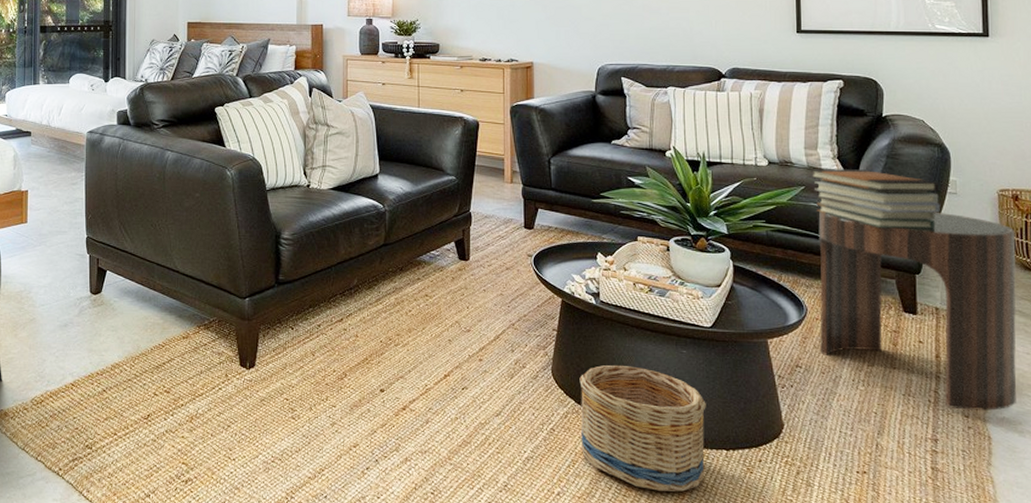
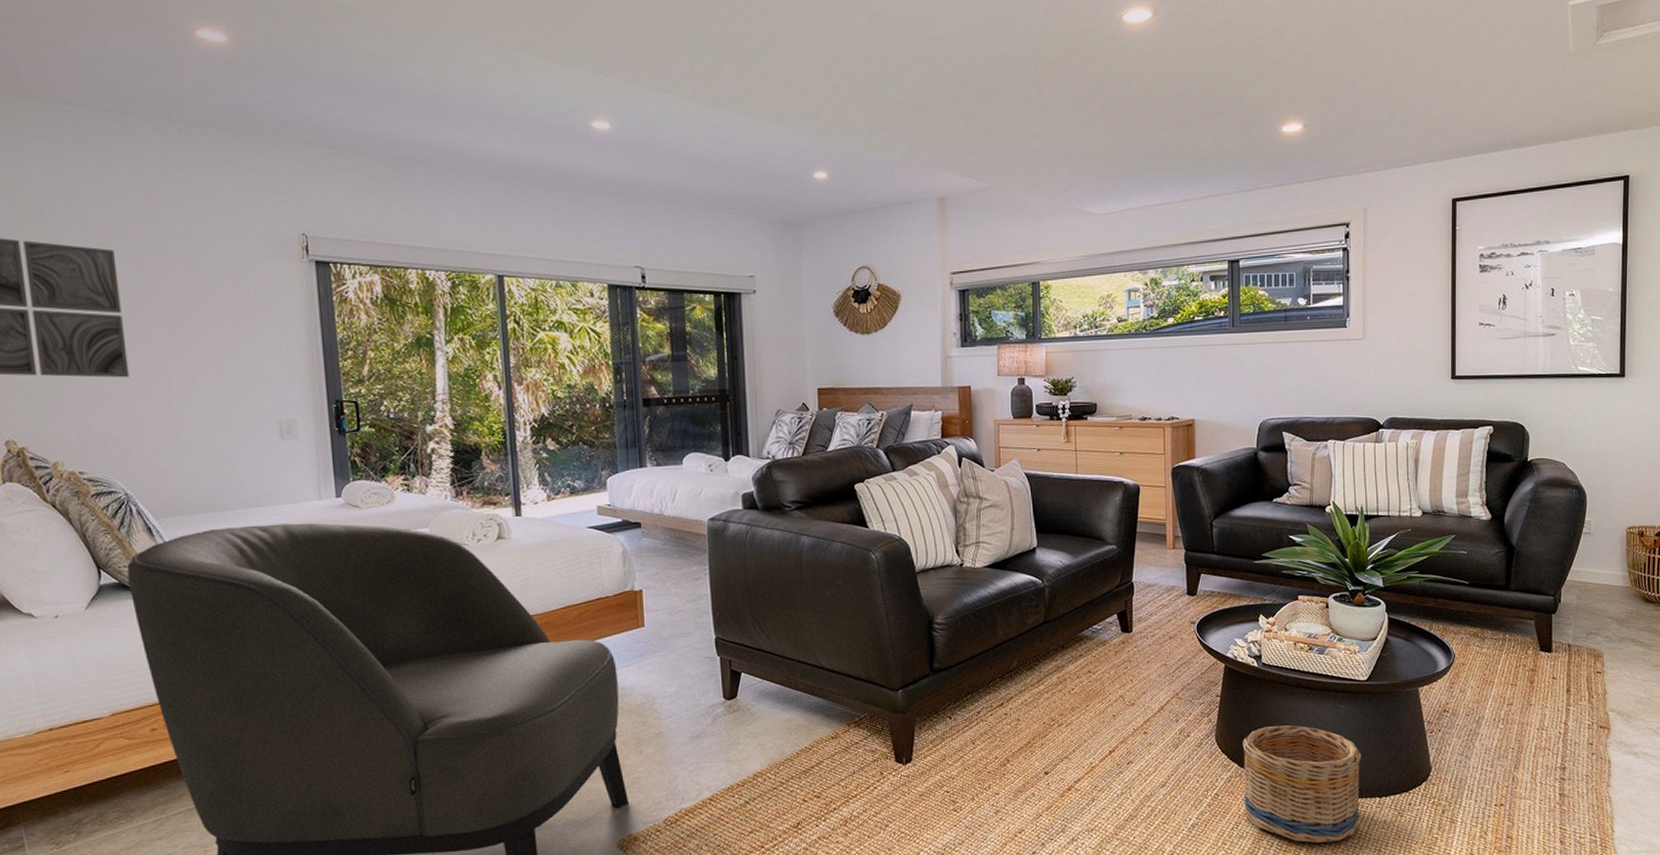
book stack: present [809,169,941,229] -> none [1460,514,1576,572]
side table: present [818,211,1017,411] -> none [1466,552,1640,738]

